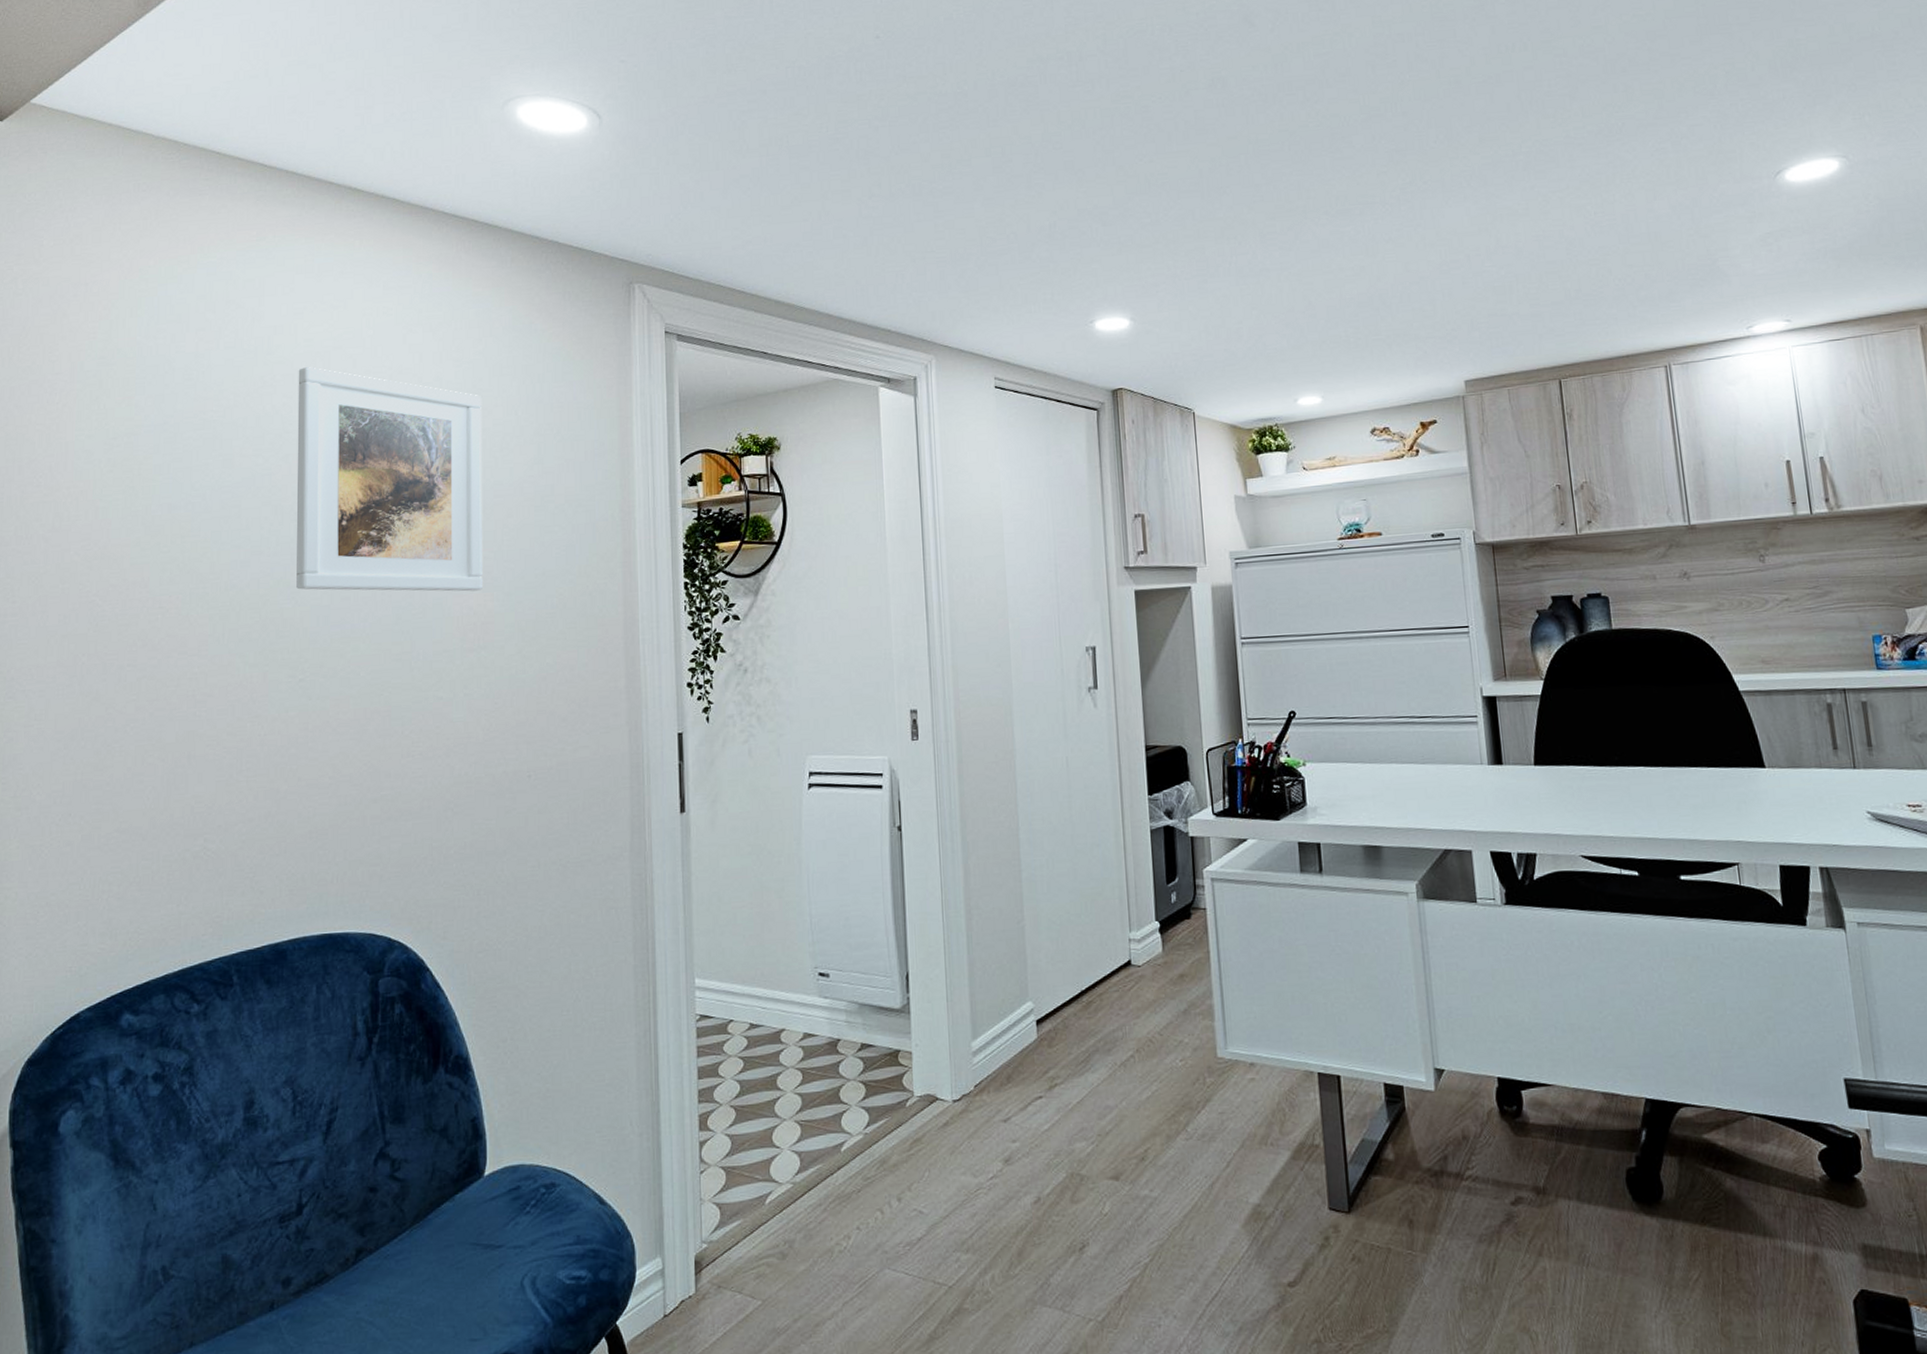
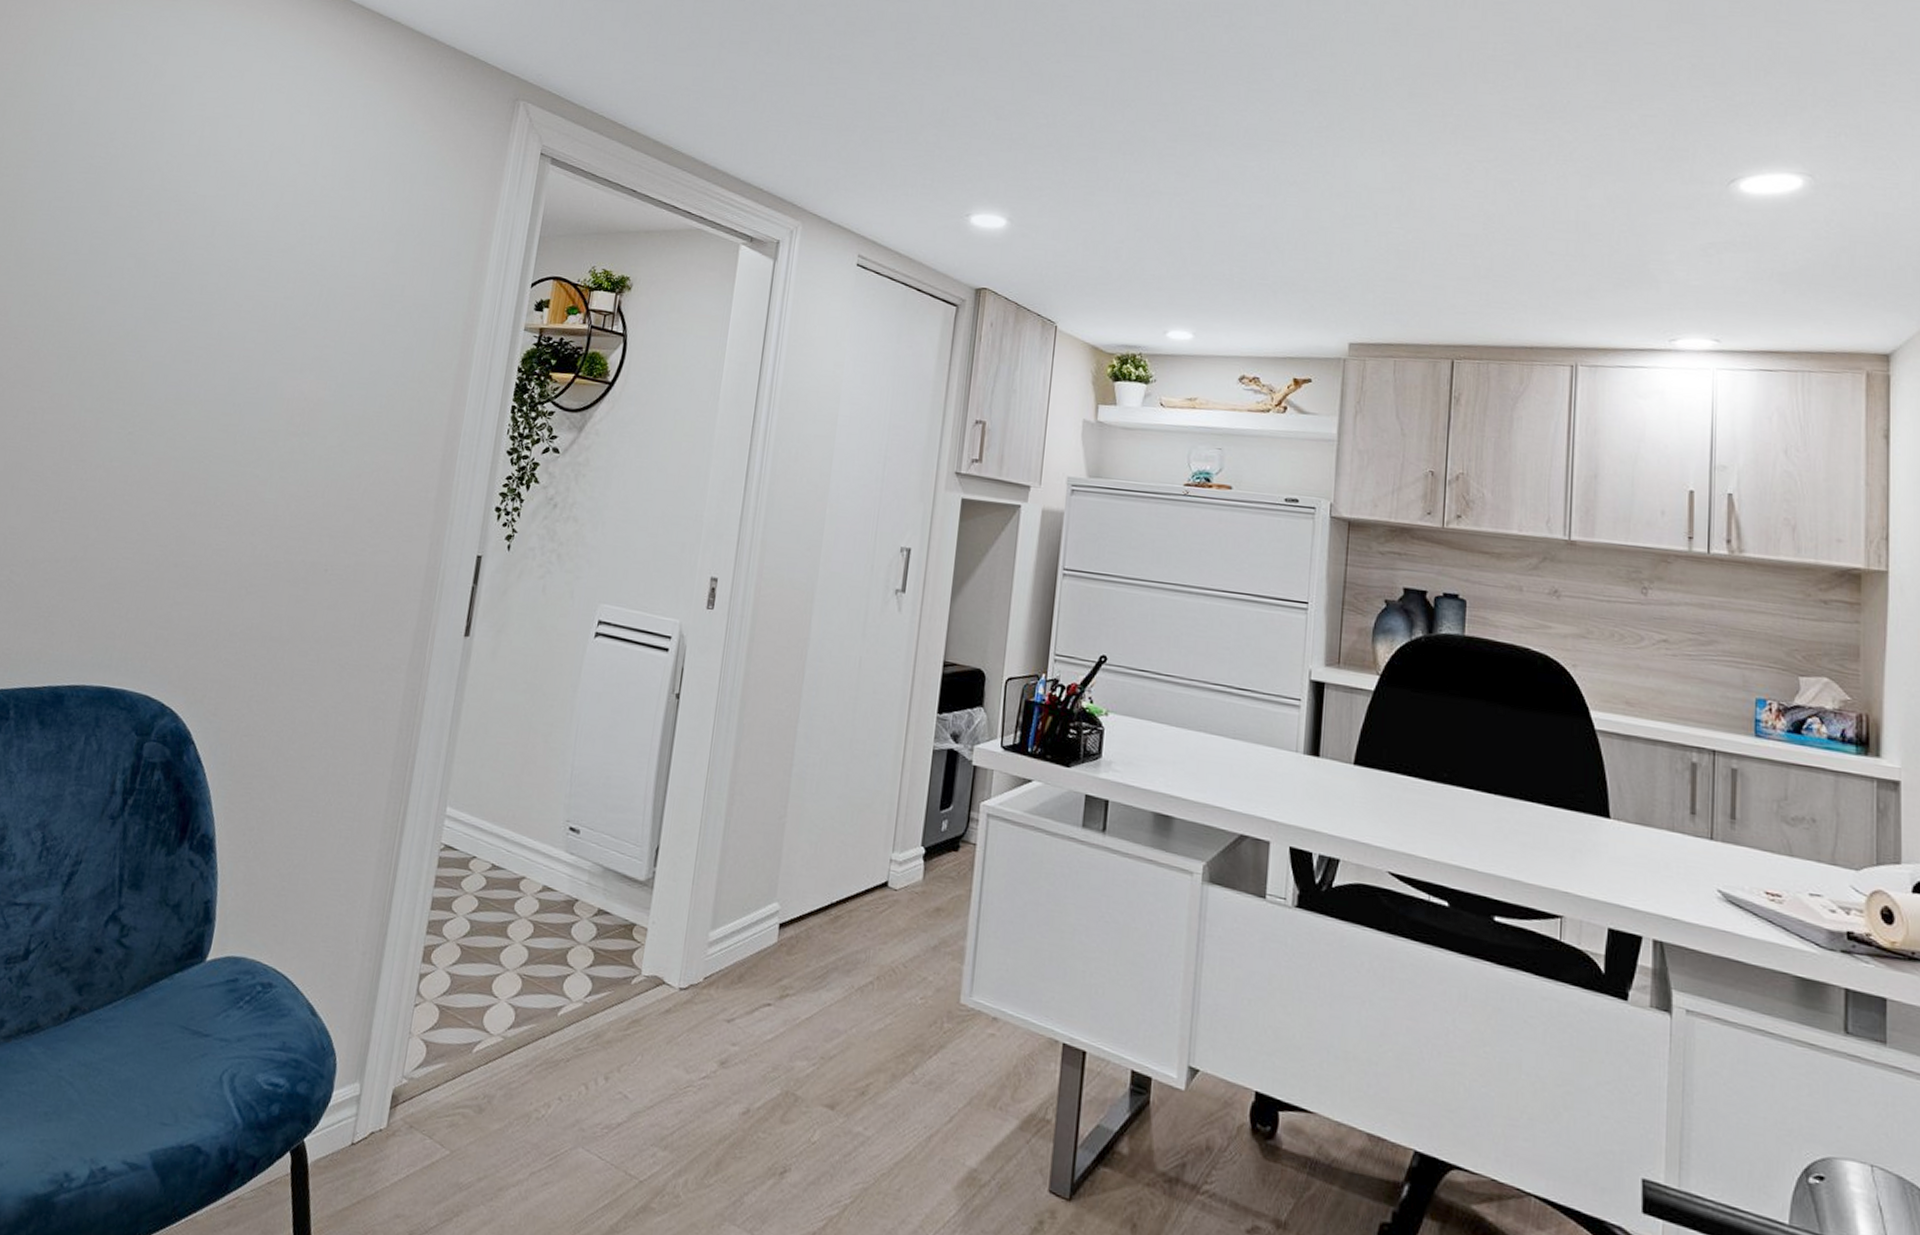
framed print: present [296,367,482,592] -> none [143,130,353,377]

